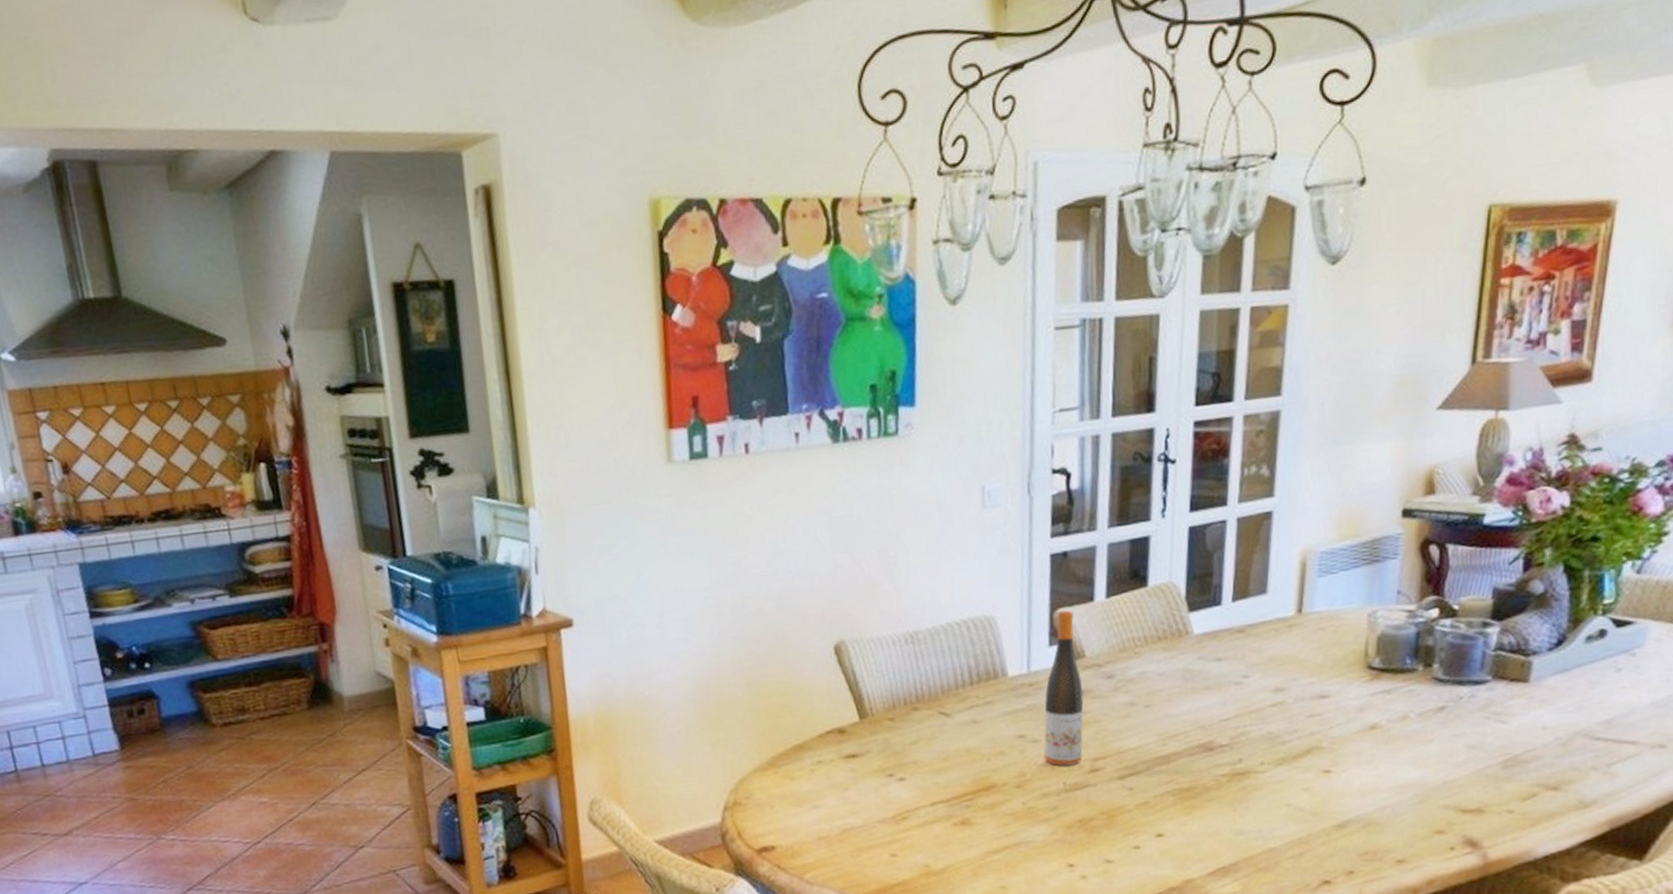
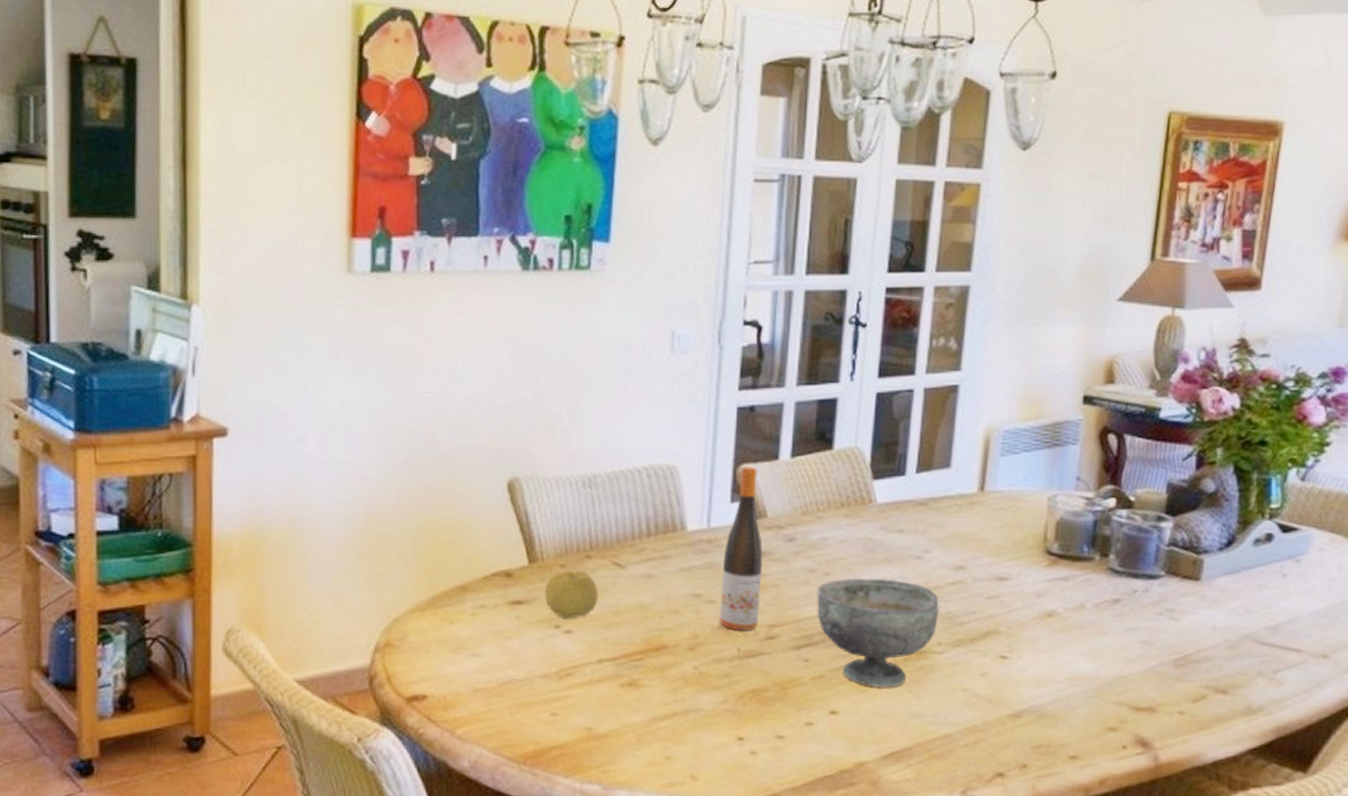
fruit: none [876,722,928,768] -> present [544,570,598,619]
bowl: none [1137,705,1260,809] -> present [816,577,939,687]

